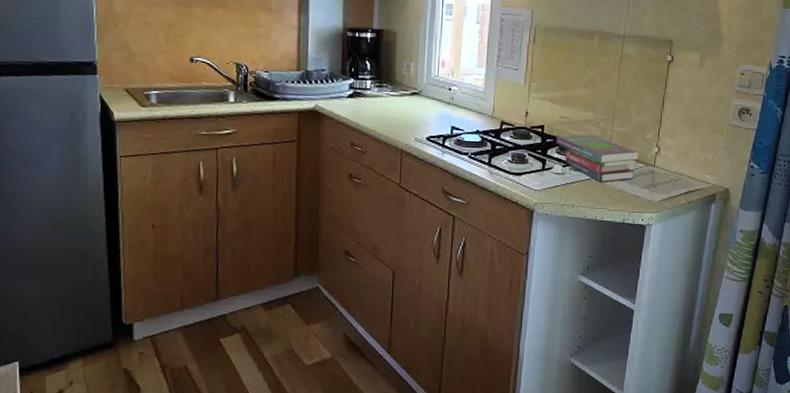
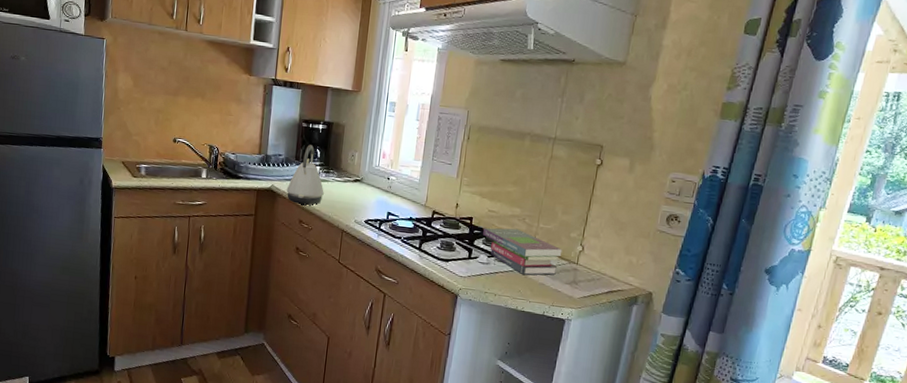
kettle: none [333,56,378,125] -> present [286,144,324,205]

